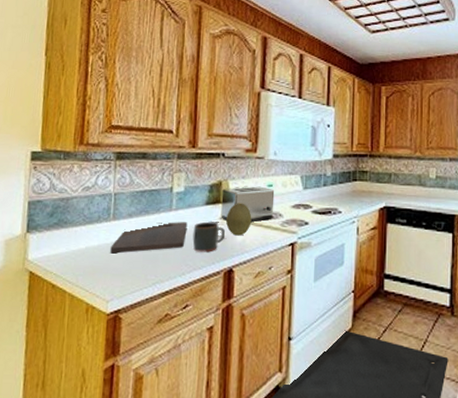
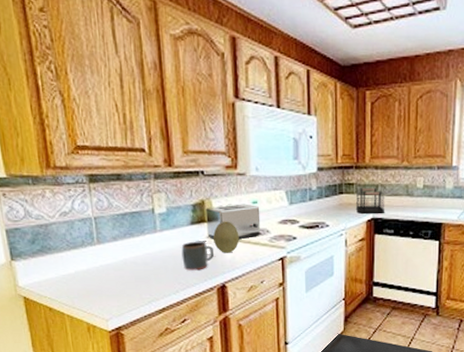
cutting board: present [110,222,188,254] -> none [100,243,175,276]
dish rack: none [369,176,398,202] -> present [356,188,385,214]

